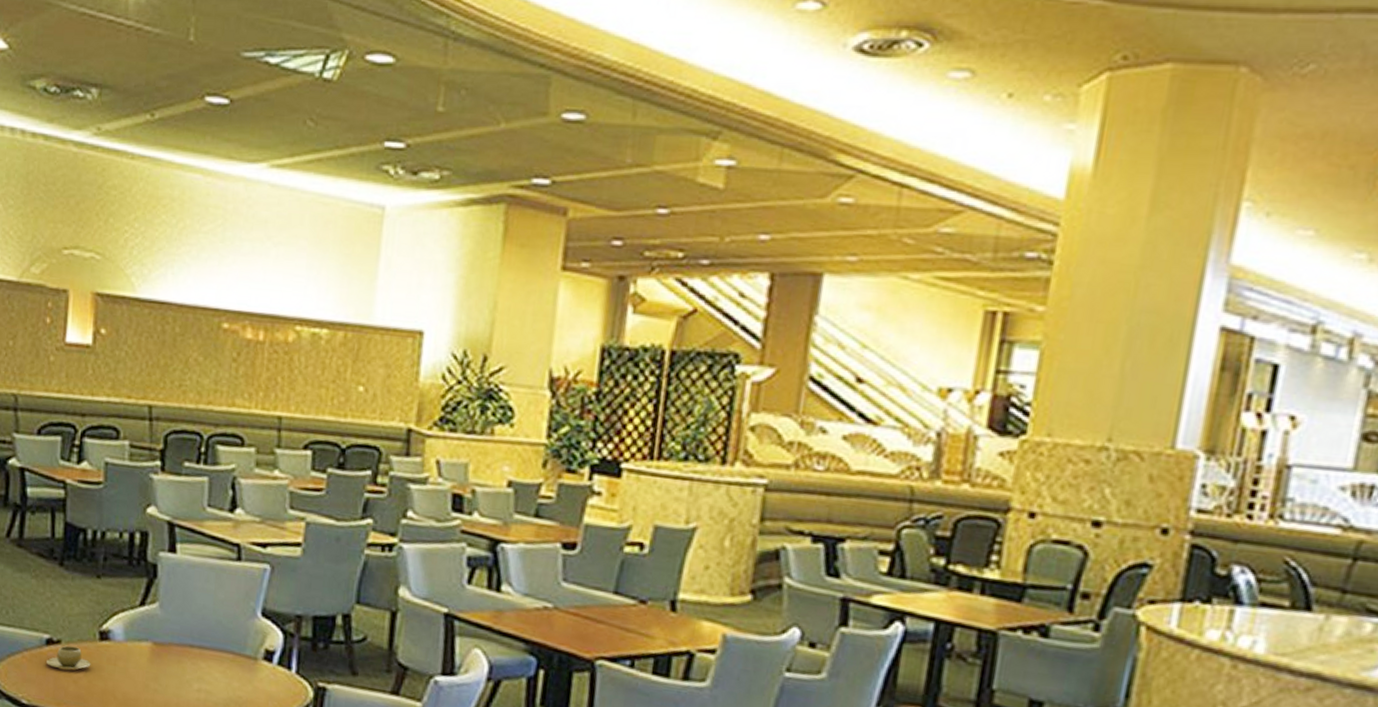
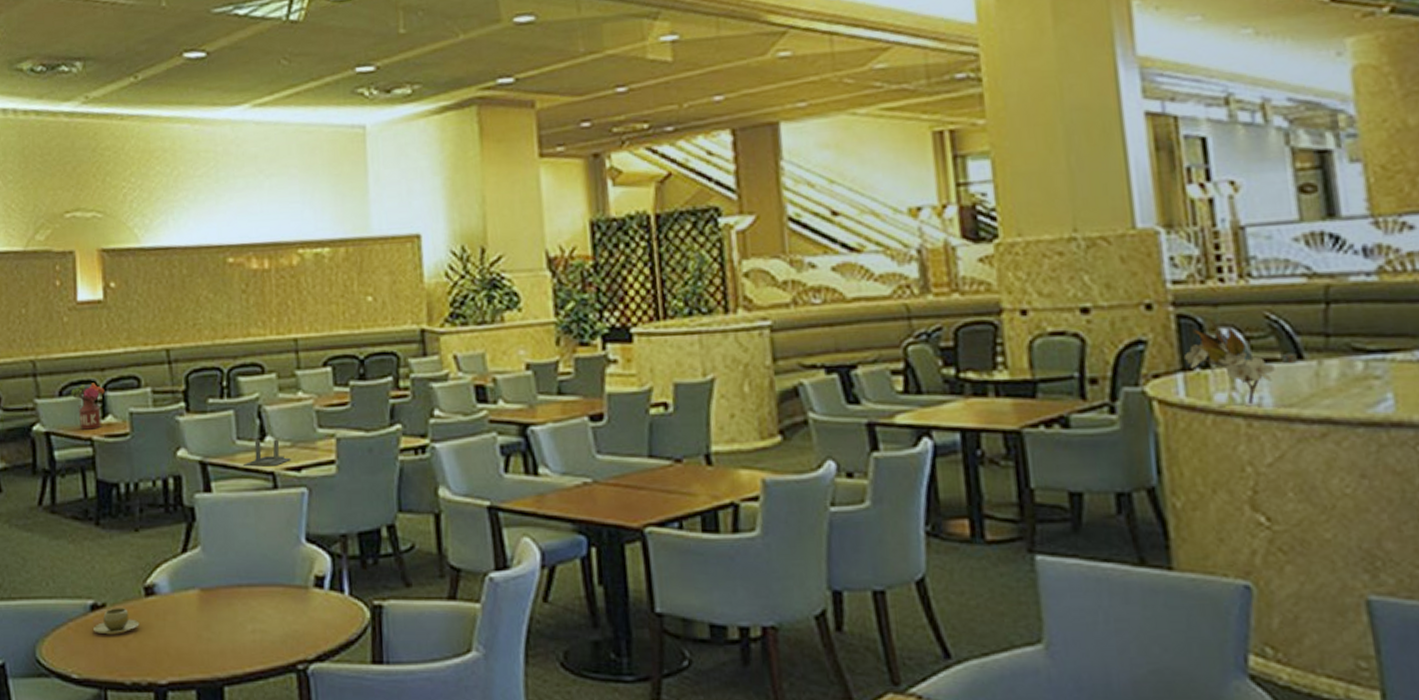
flower arrangement: none [49,426,83,473] -> present [71,383,105,430]
napkin holder: none [211,510,259,539] -> present [244,439,291,467]
flower arrangement: none [1185,553,1306,647] -> present [1183,318,1297,405]

